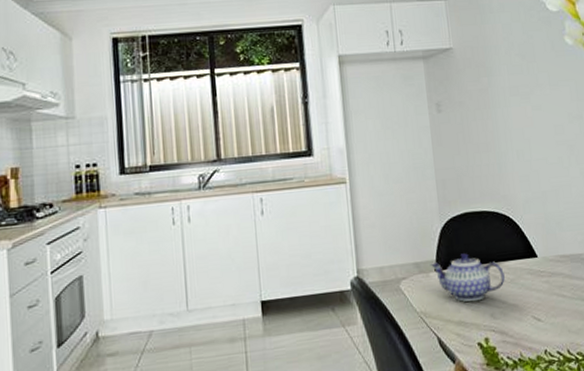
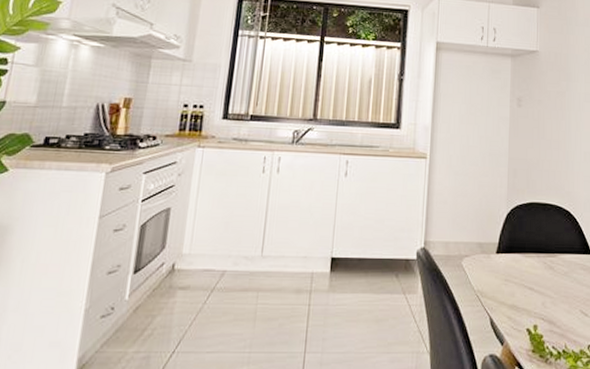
teapot: present [430,253,505,302] -> none [492,241,559,288]

